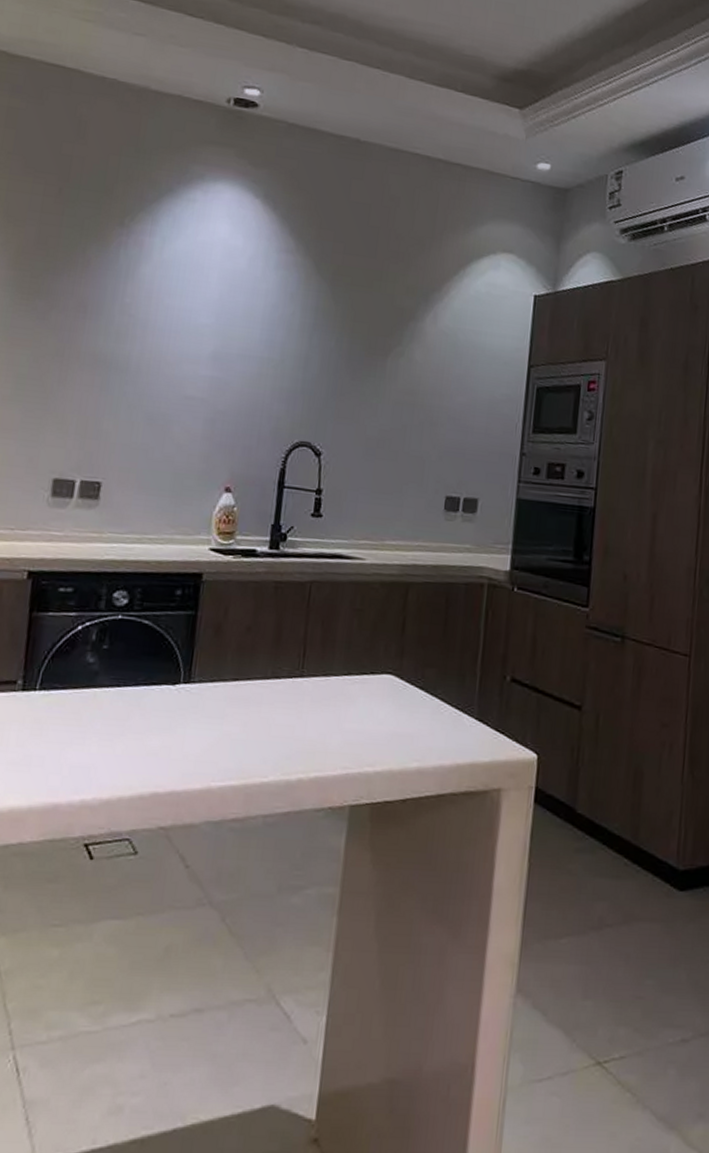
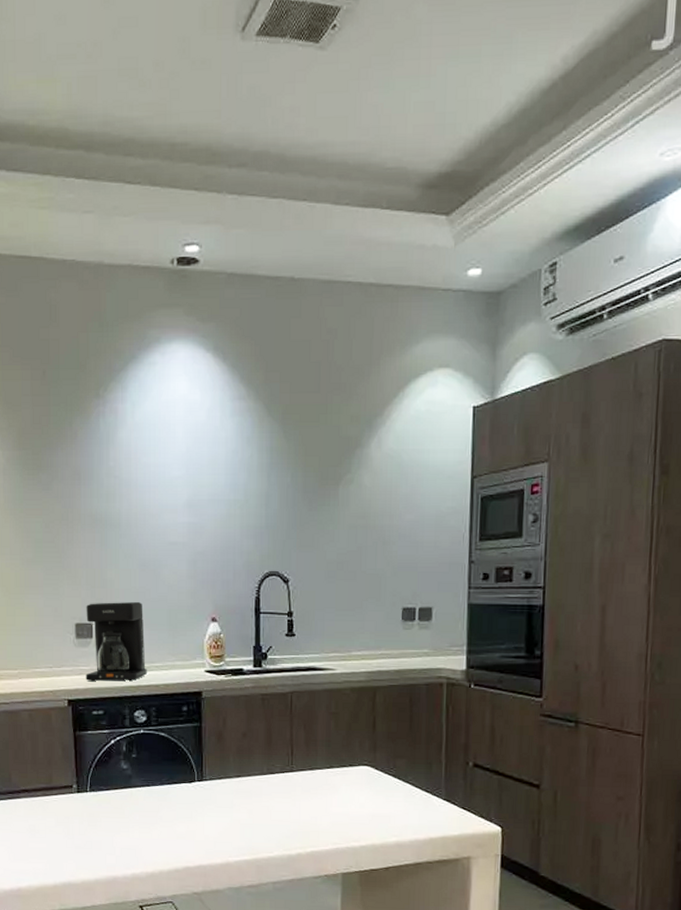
coffee maker: none [56,456,143,554] -> present [85,601,147,682]

